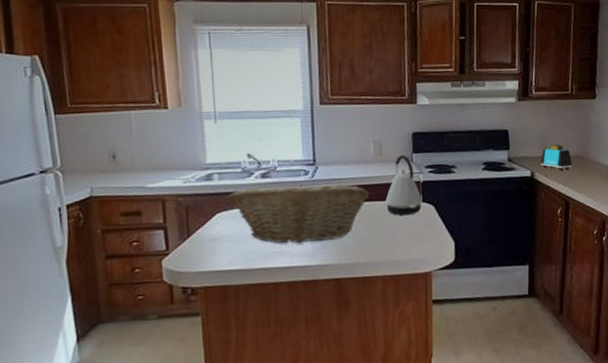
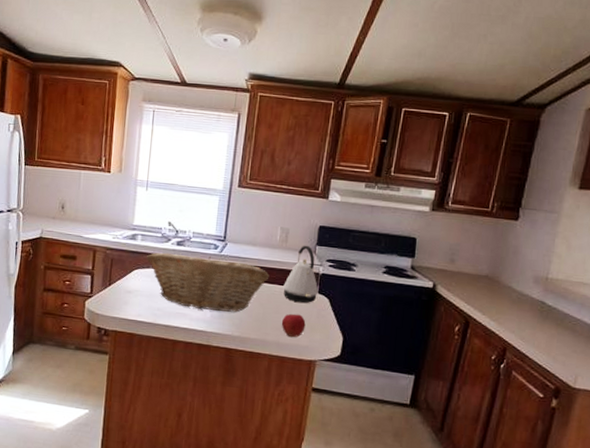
apple: none [389,227,415,253] -> present [281,313,306,337]
toaster: present [540,144,573,170] -> none [445,260,480,288]

